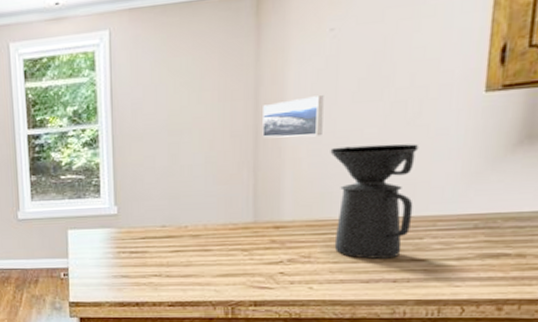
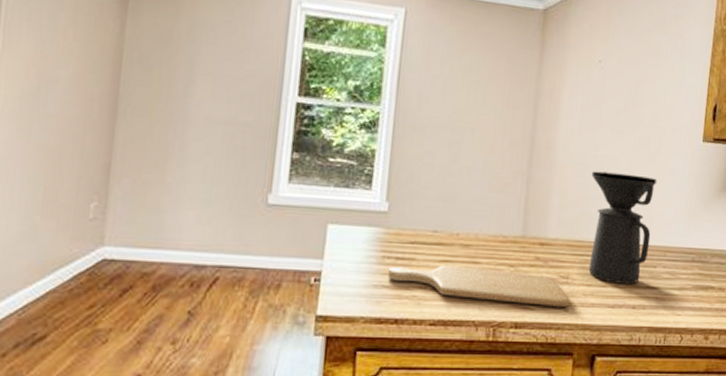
chopping board: none [125,254,313,285] -> present [388,265,569,307]
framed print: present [262,95,324,138] -> none [537,118,590,158]

